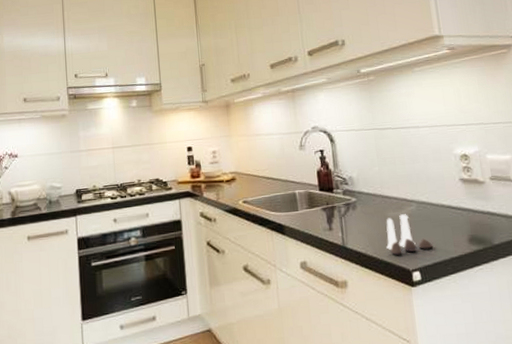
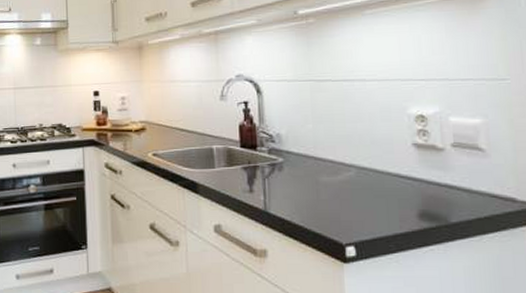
salt and pepper shaker set: present [386,214,434,255] -> none [316,180,374,226]

